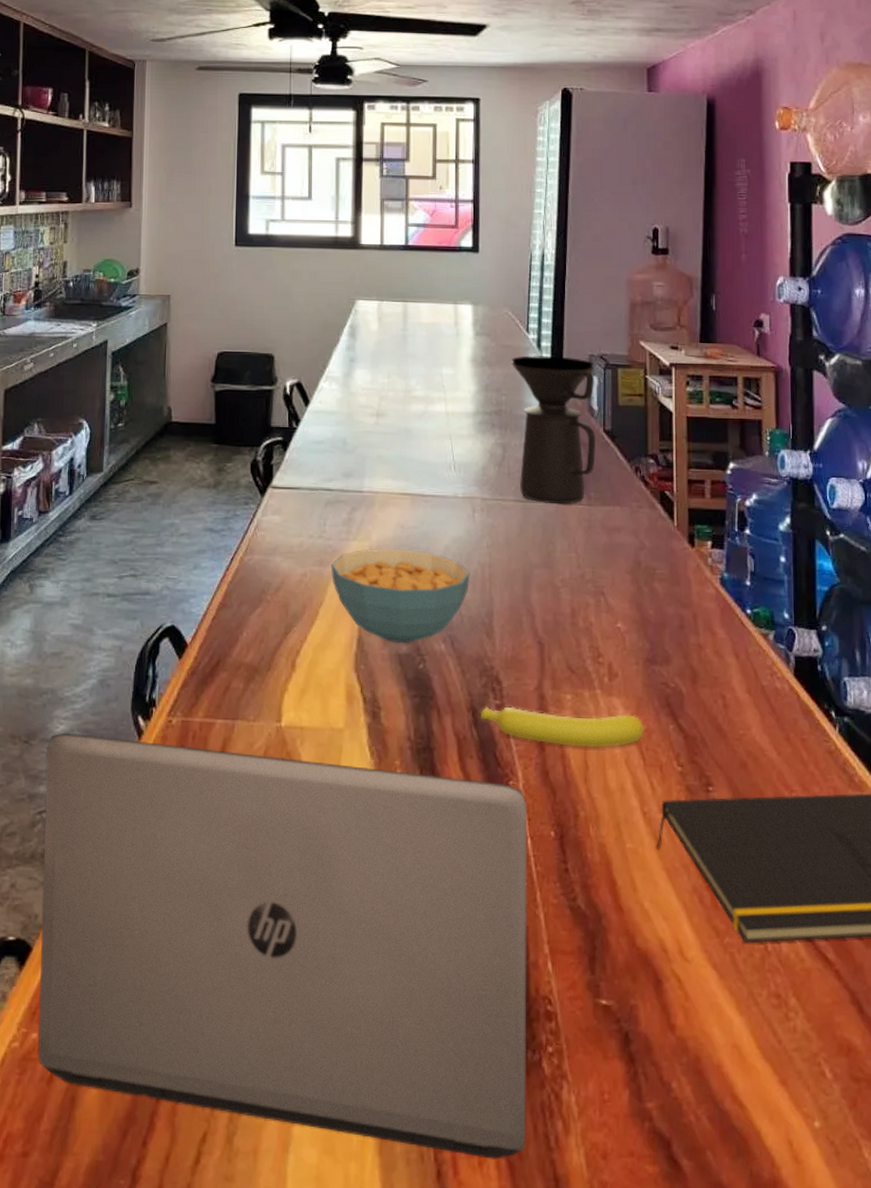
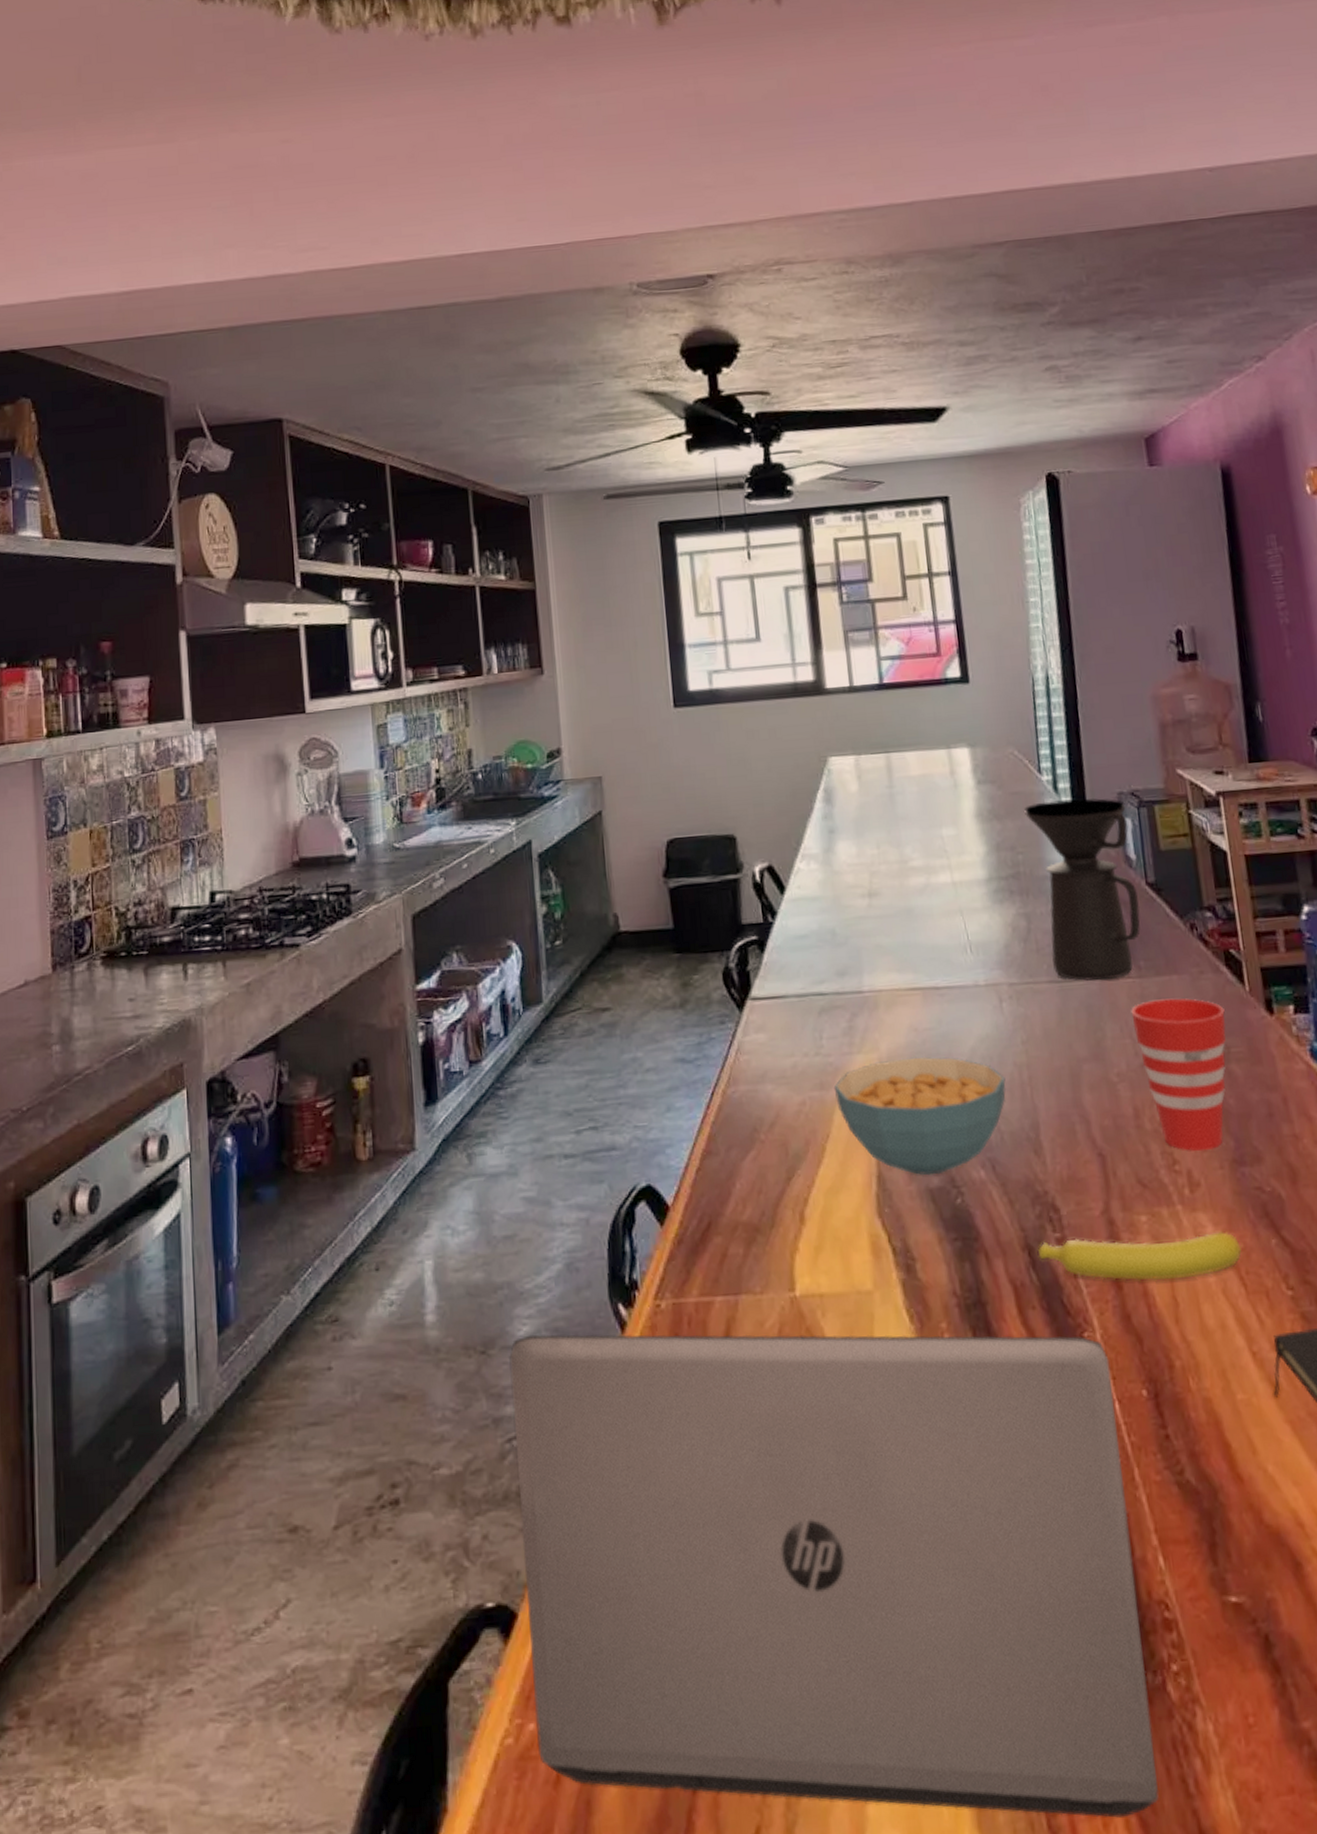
cup: none [579,524,655,650] -> present [1131,998,1226,1152]

